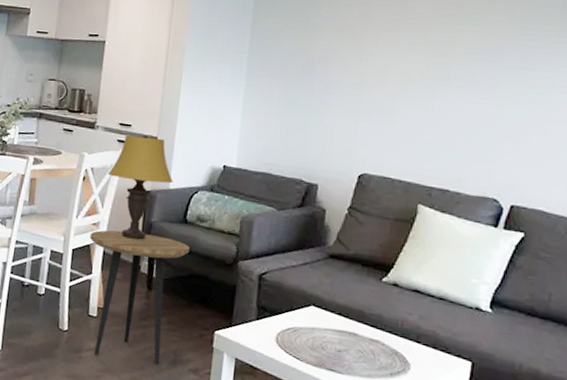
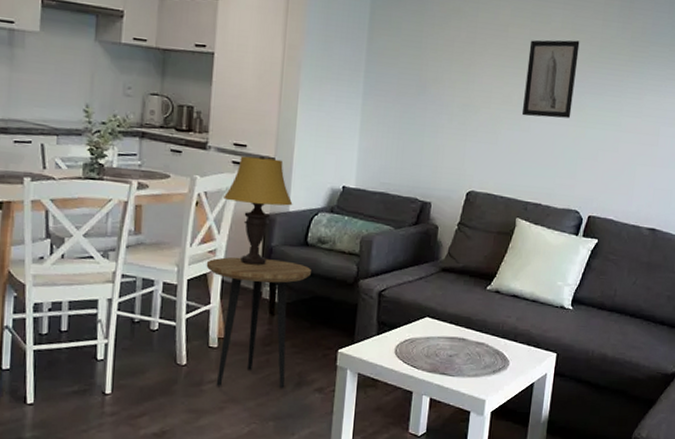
wall art: none [423,11,496,96] -> present [521,40,580,119]

